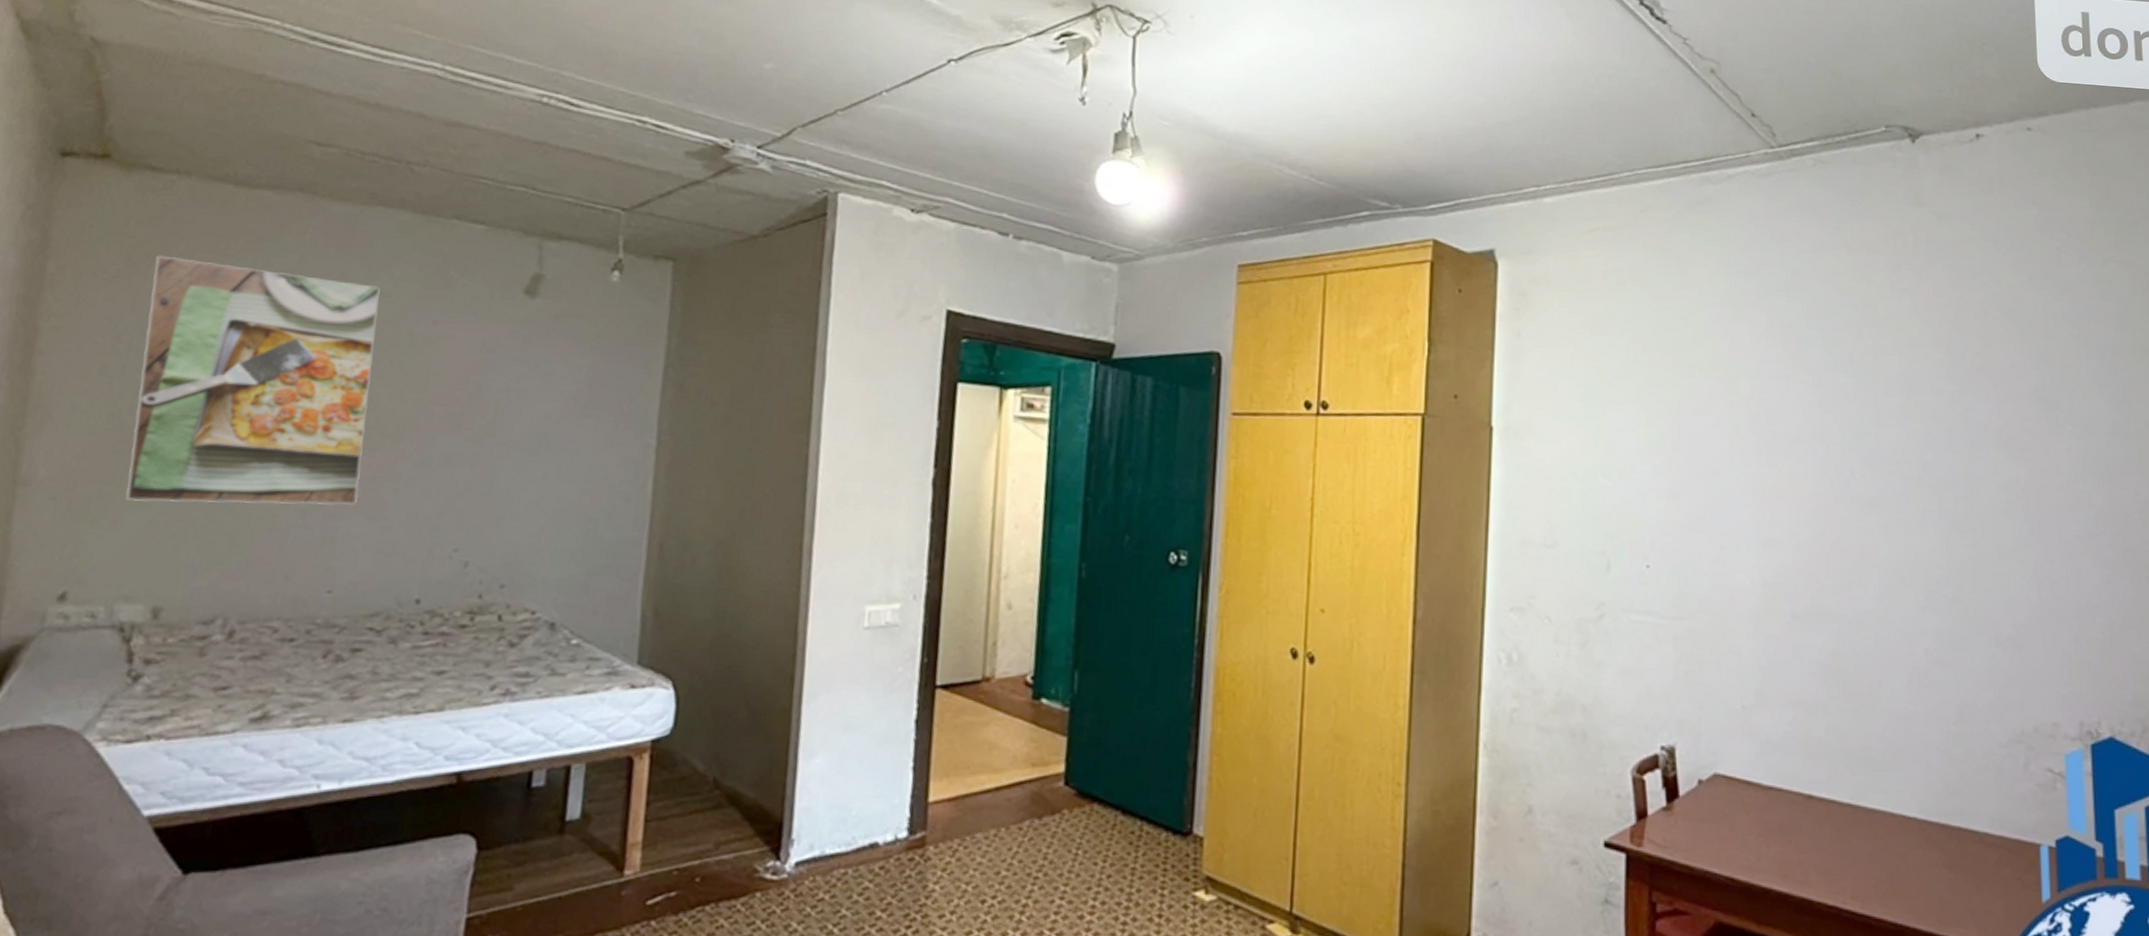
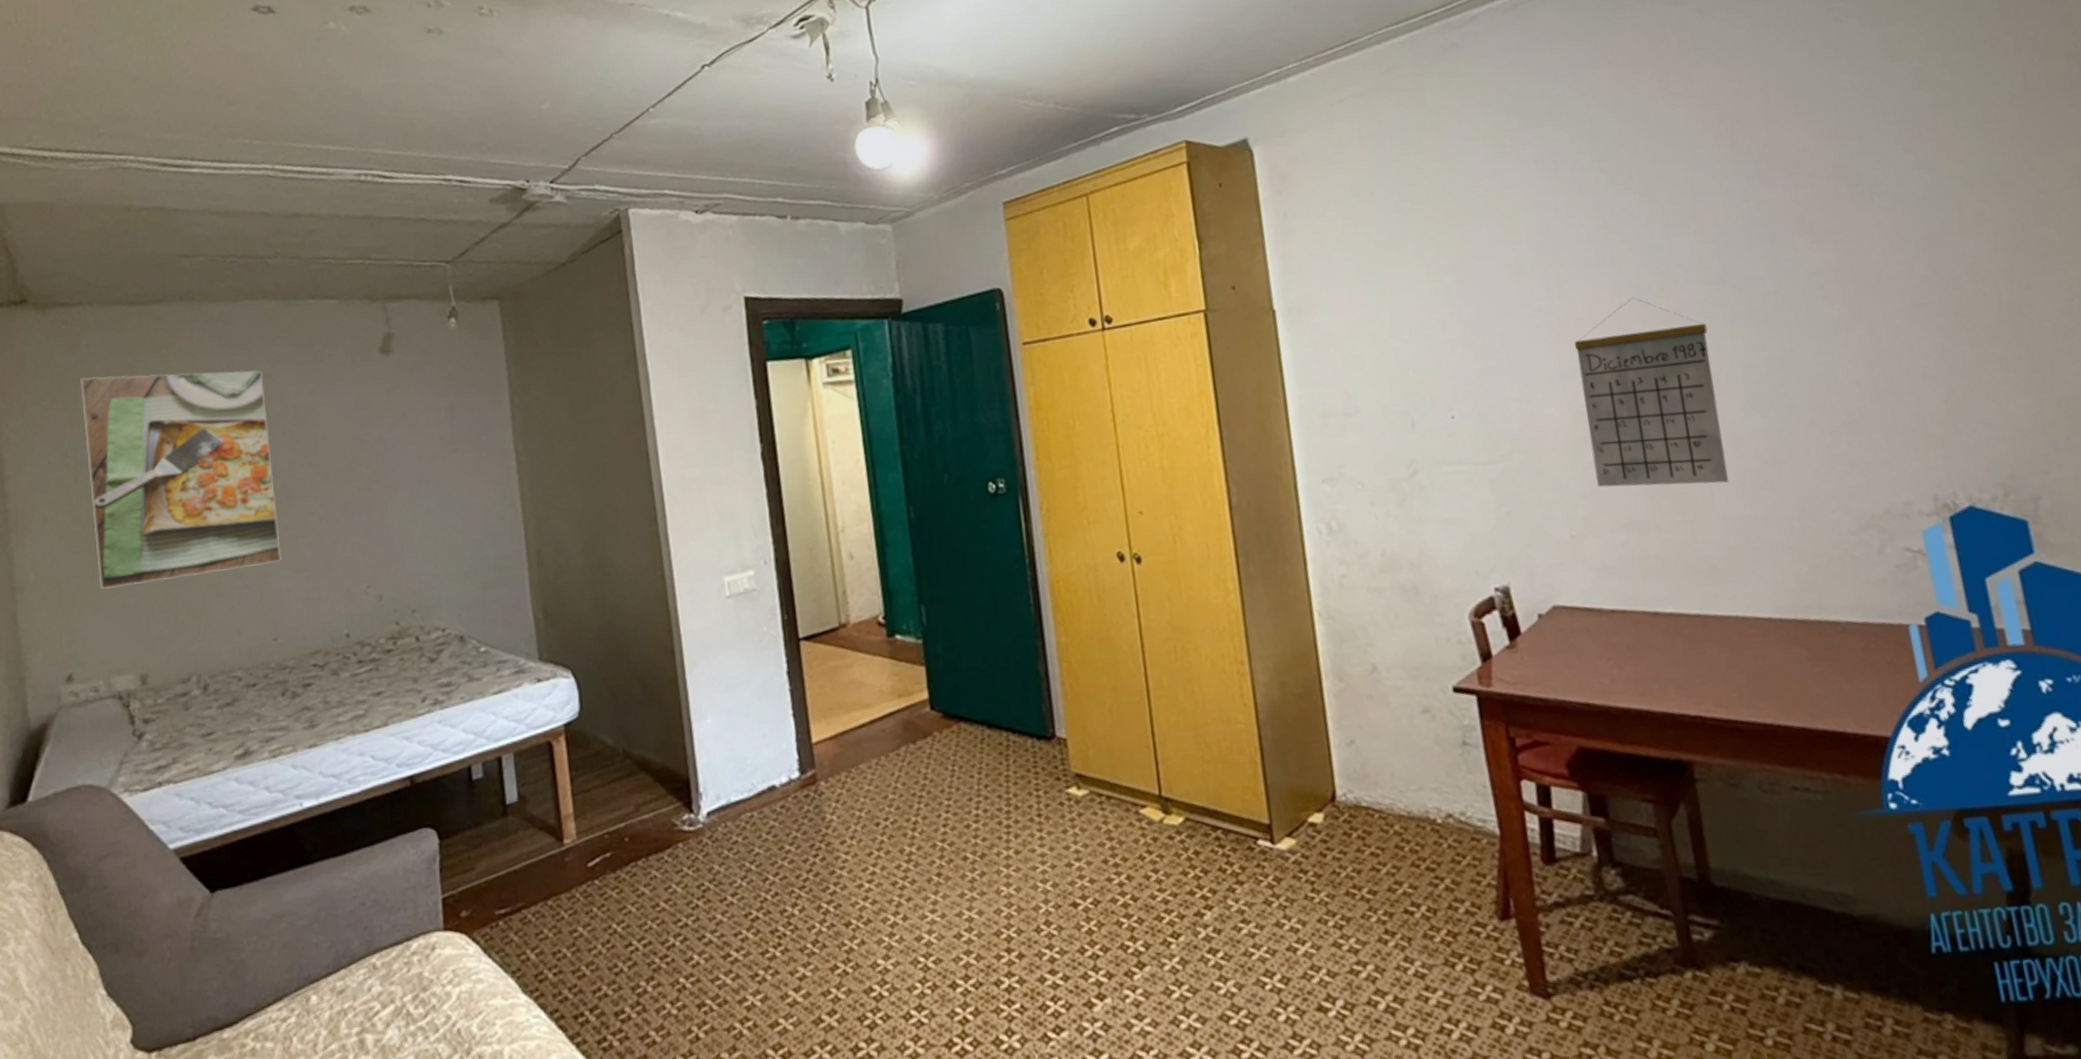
calendar: none [1774,478,1900,677] -> present [1574,297,1729,488]

